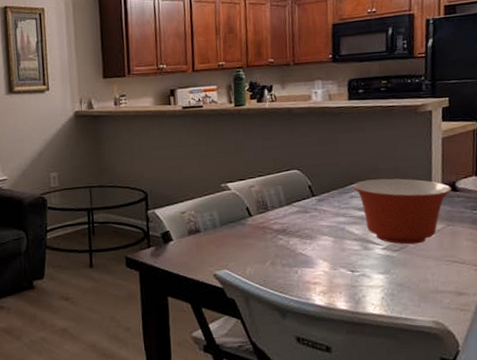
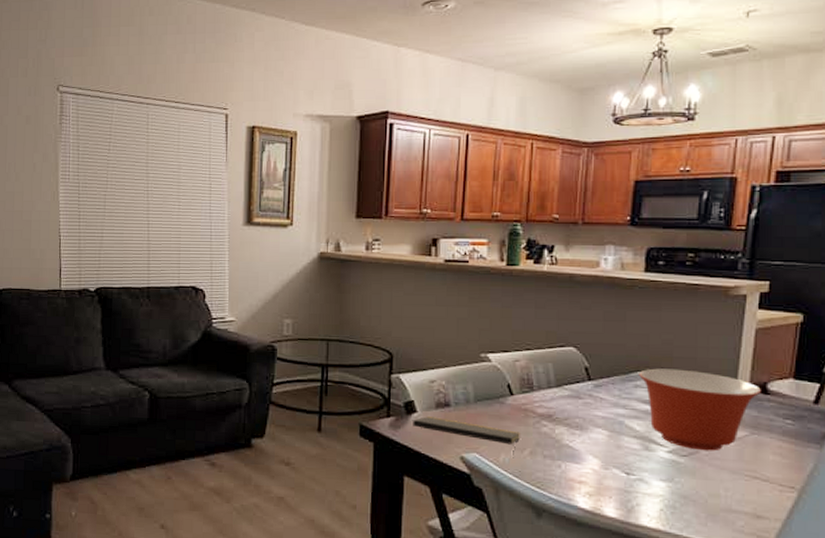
notepad: none [170,242,261,270] -> present [413,416,520,458]

